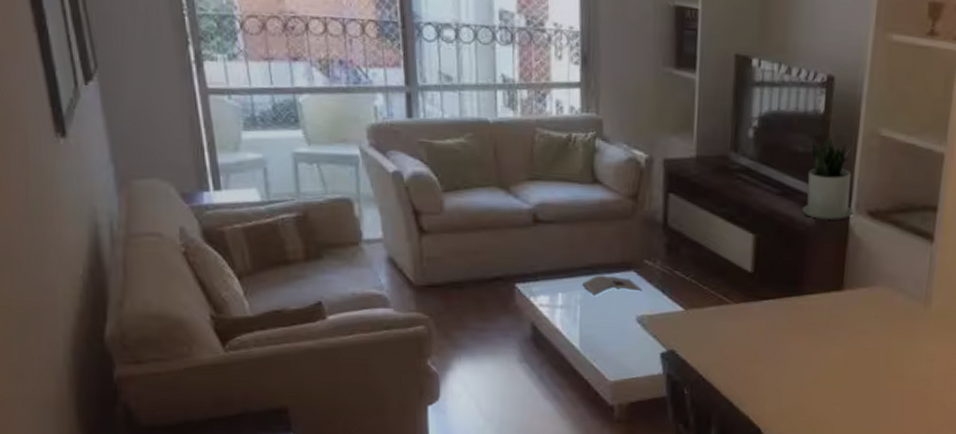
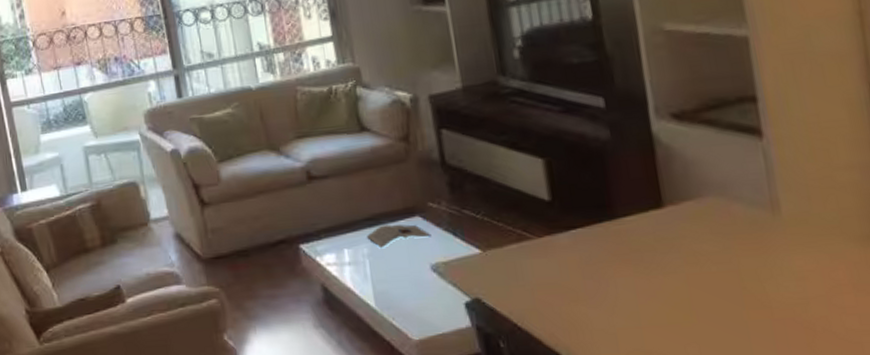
planter: present [801,136,853,220] -> none [586,42,653,132]

